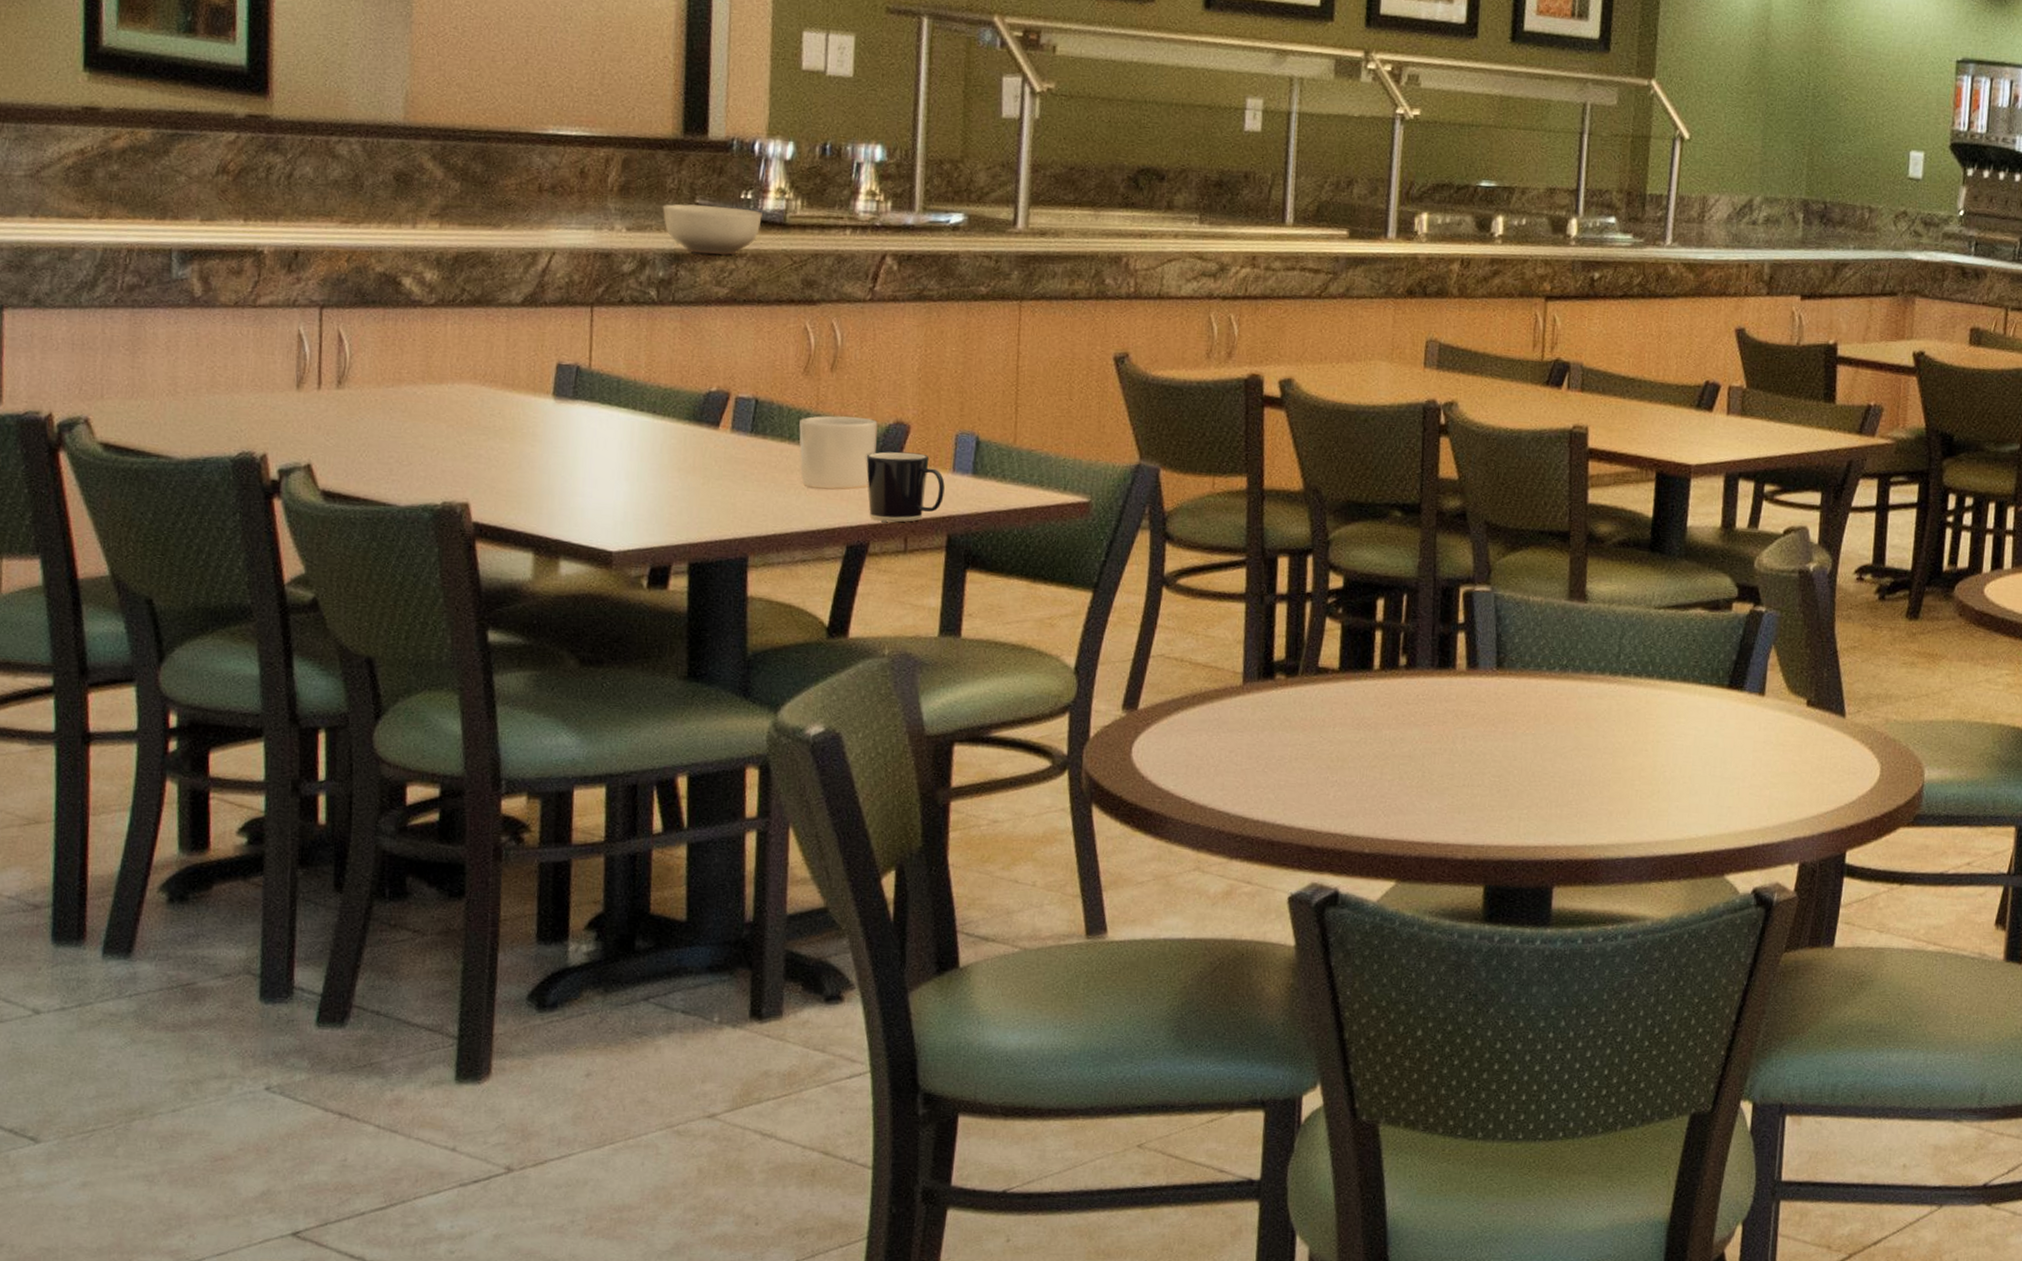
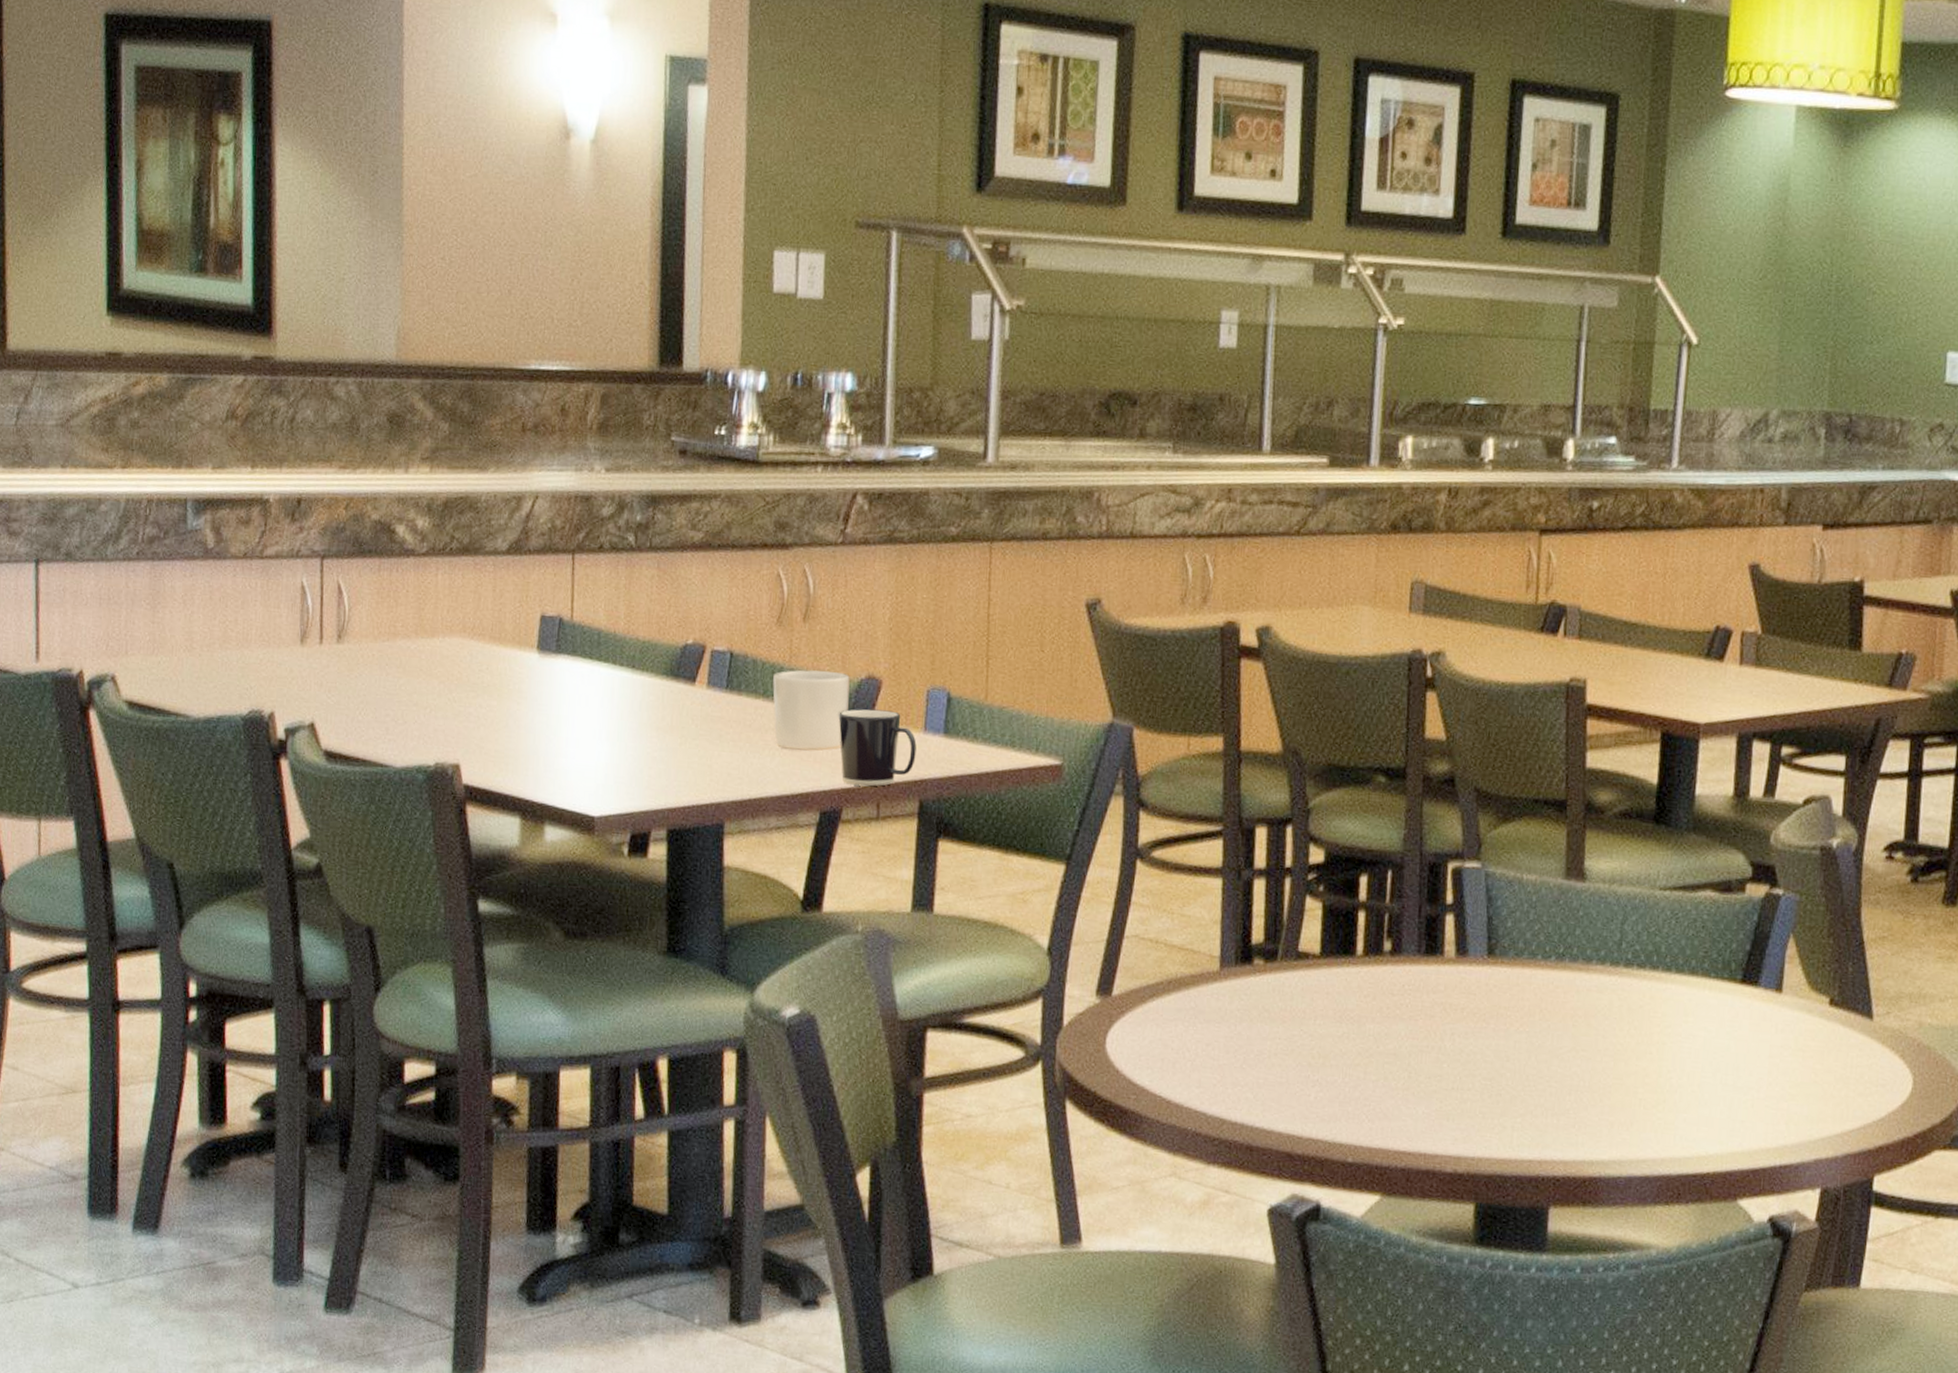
bowl: present [662,203,762,255] -> none [639,441,736,496]

